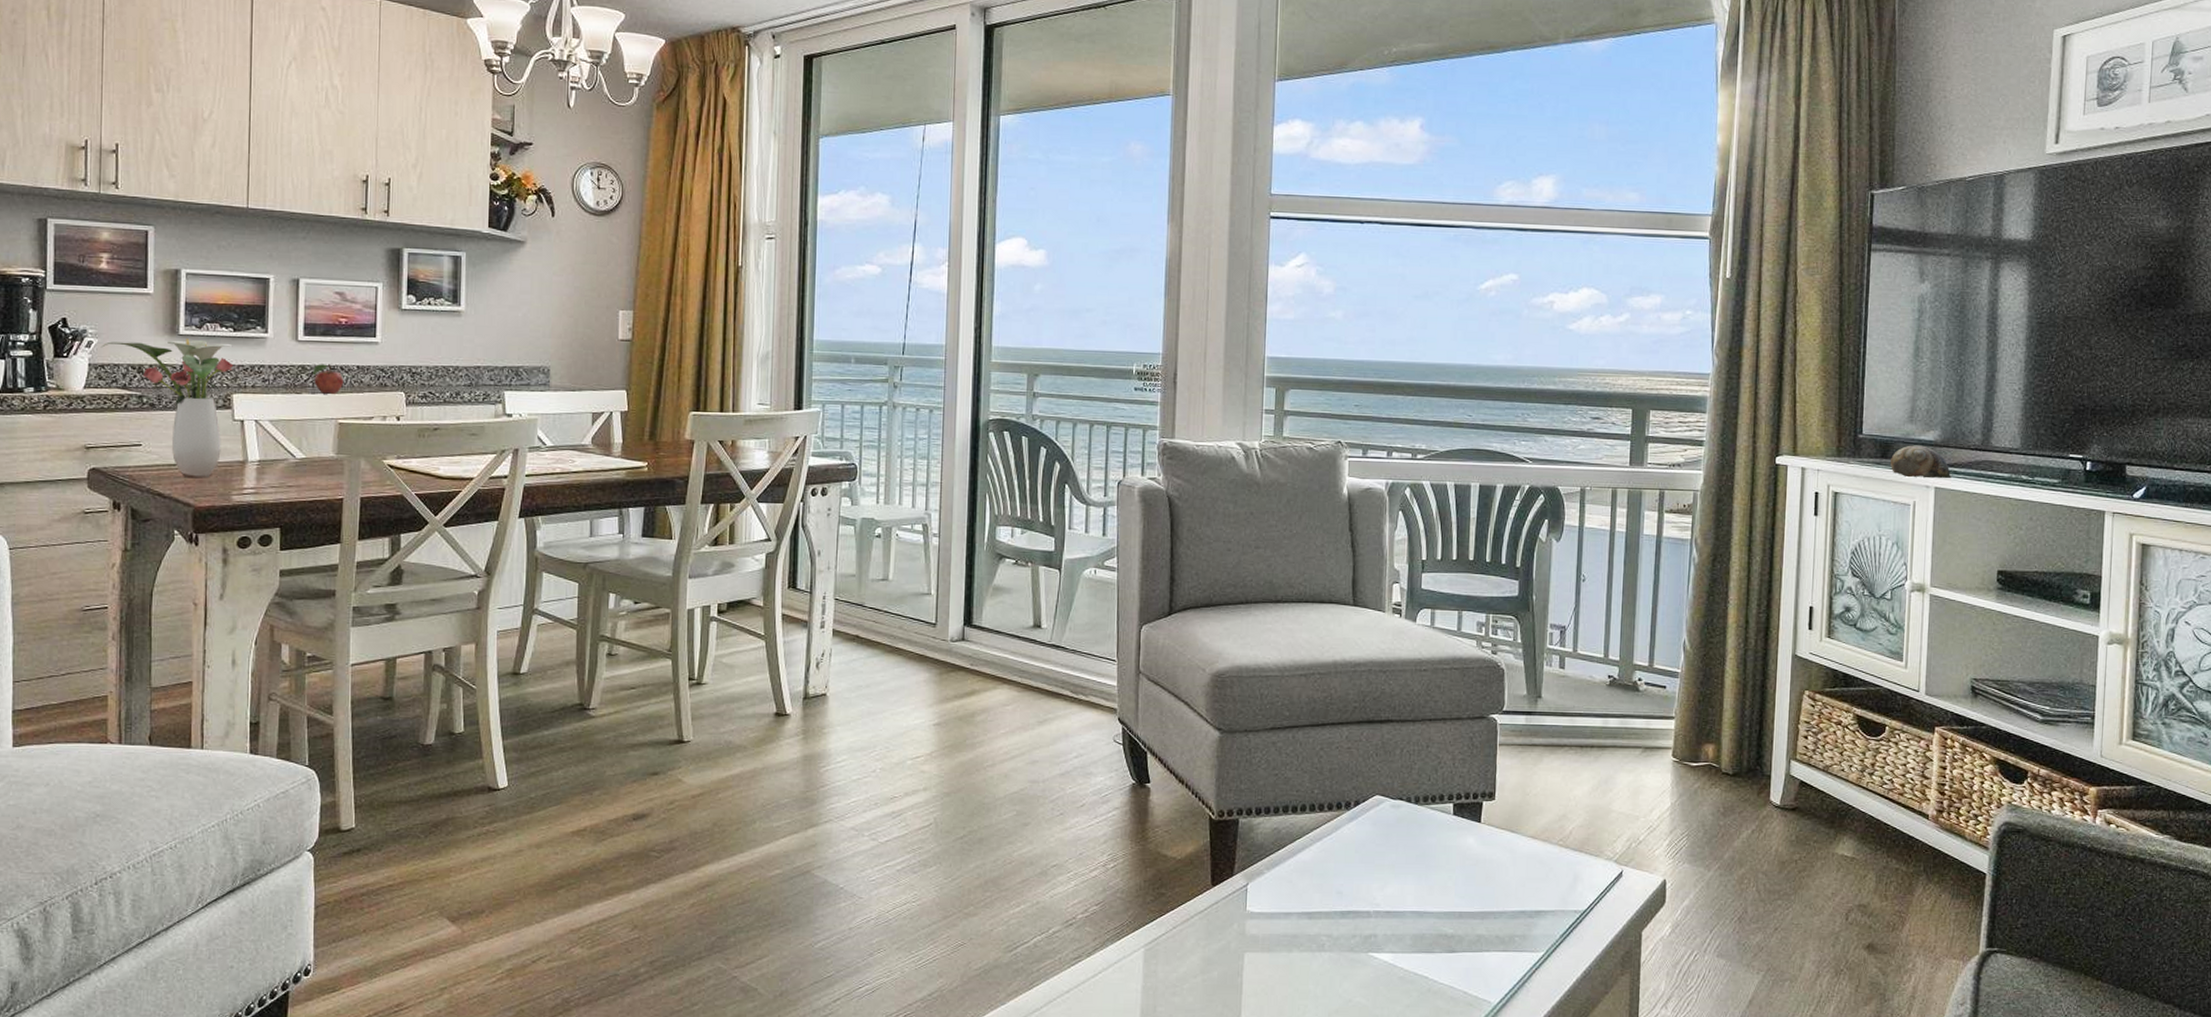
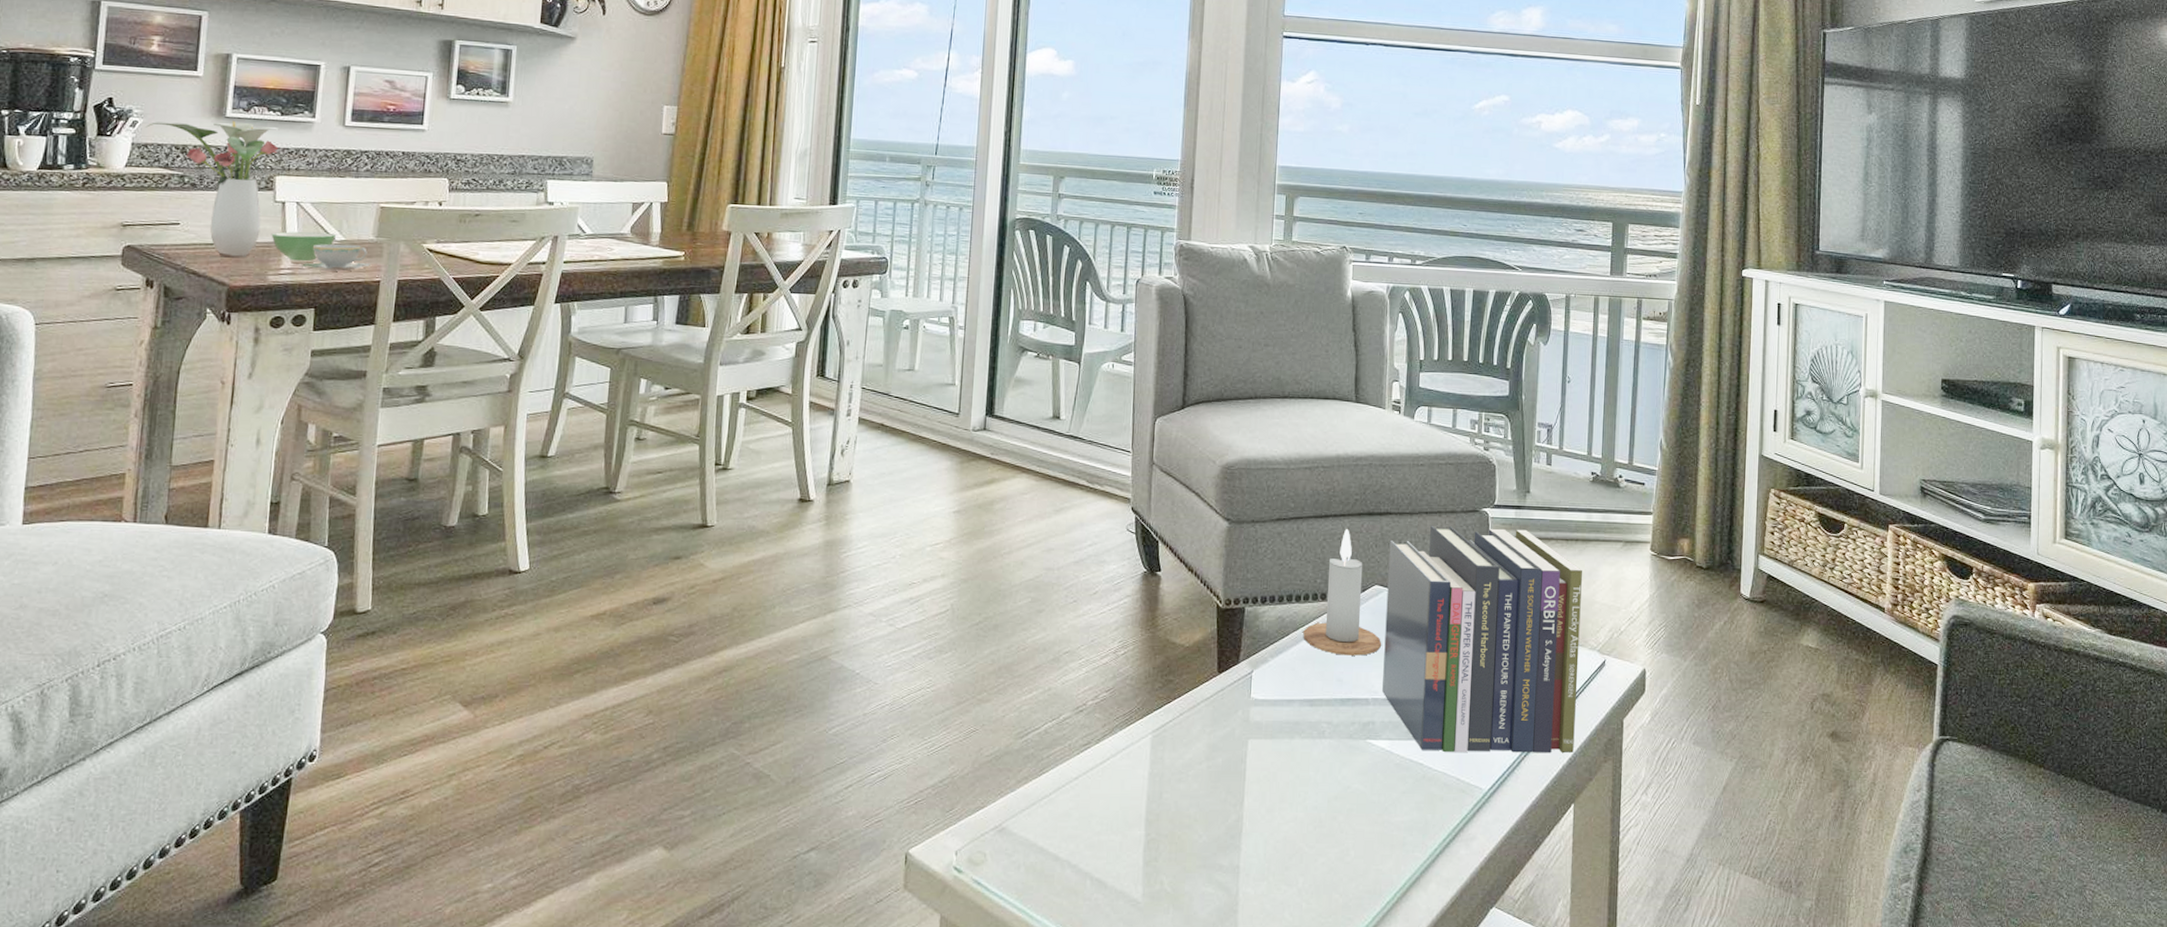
bowl: none [232,450,297,483] -> present [271,231,337,265]
teacup: none [265,462,334,490] -> present [302,244,372,272]
fruit: present [313,364,343,394] -> none [358,149,388,179]
candle: none [1300,738,1384,868] -> present [1303,529,1382,656]
books: none [1384,732,1598,966] -> present [1382,525,1582,753]
seashell: present [1890,445,1952,479] -> none [1845,261,1899,294]

